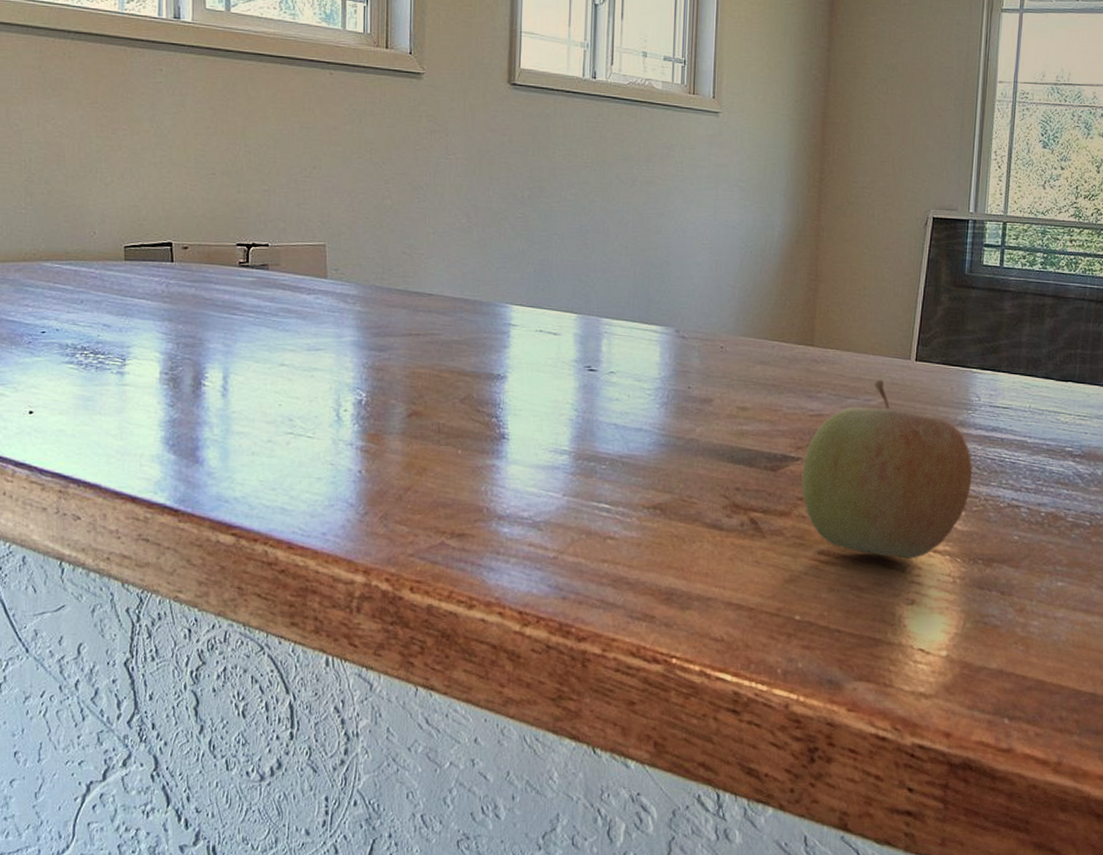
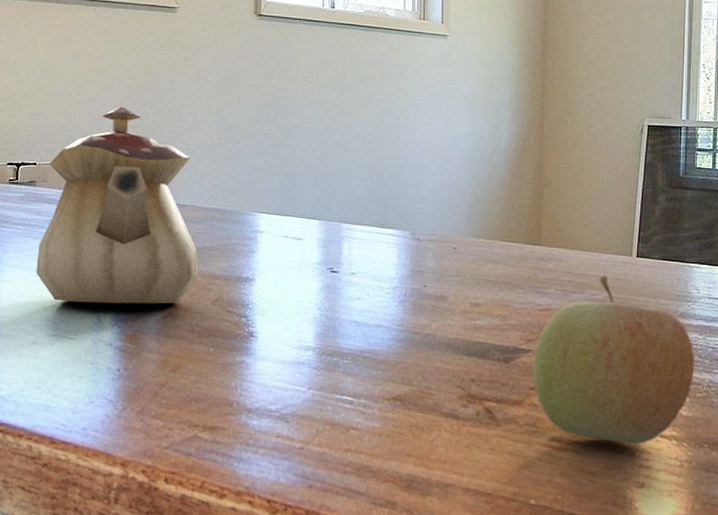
teapot: none [270,182,446,402] -> present [36,105,199,304]

